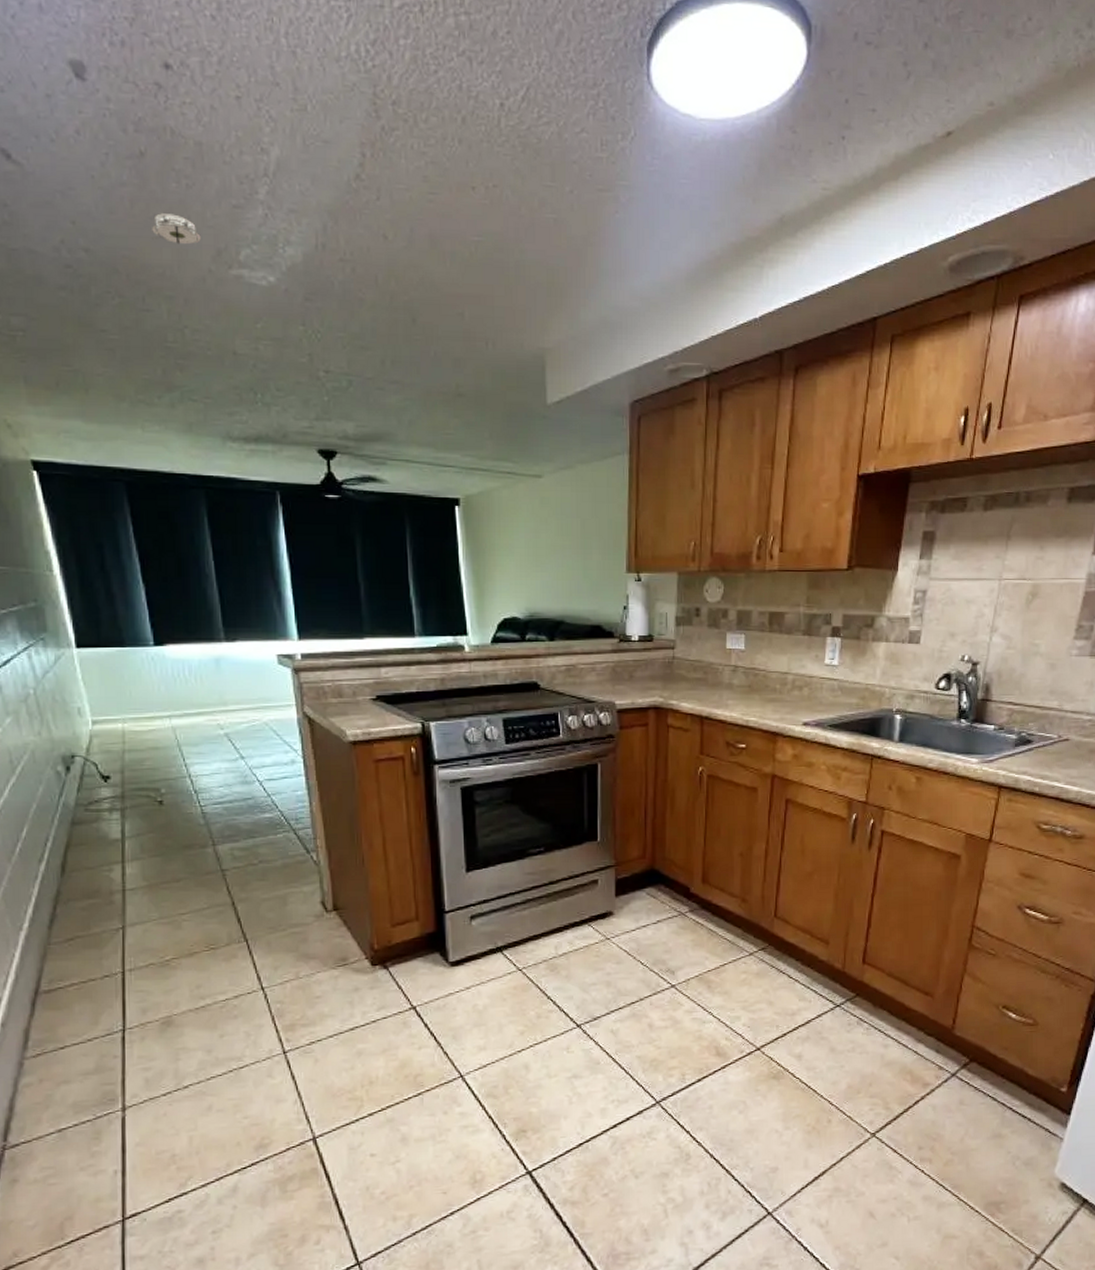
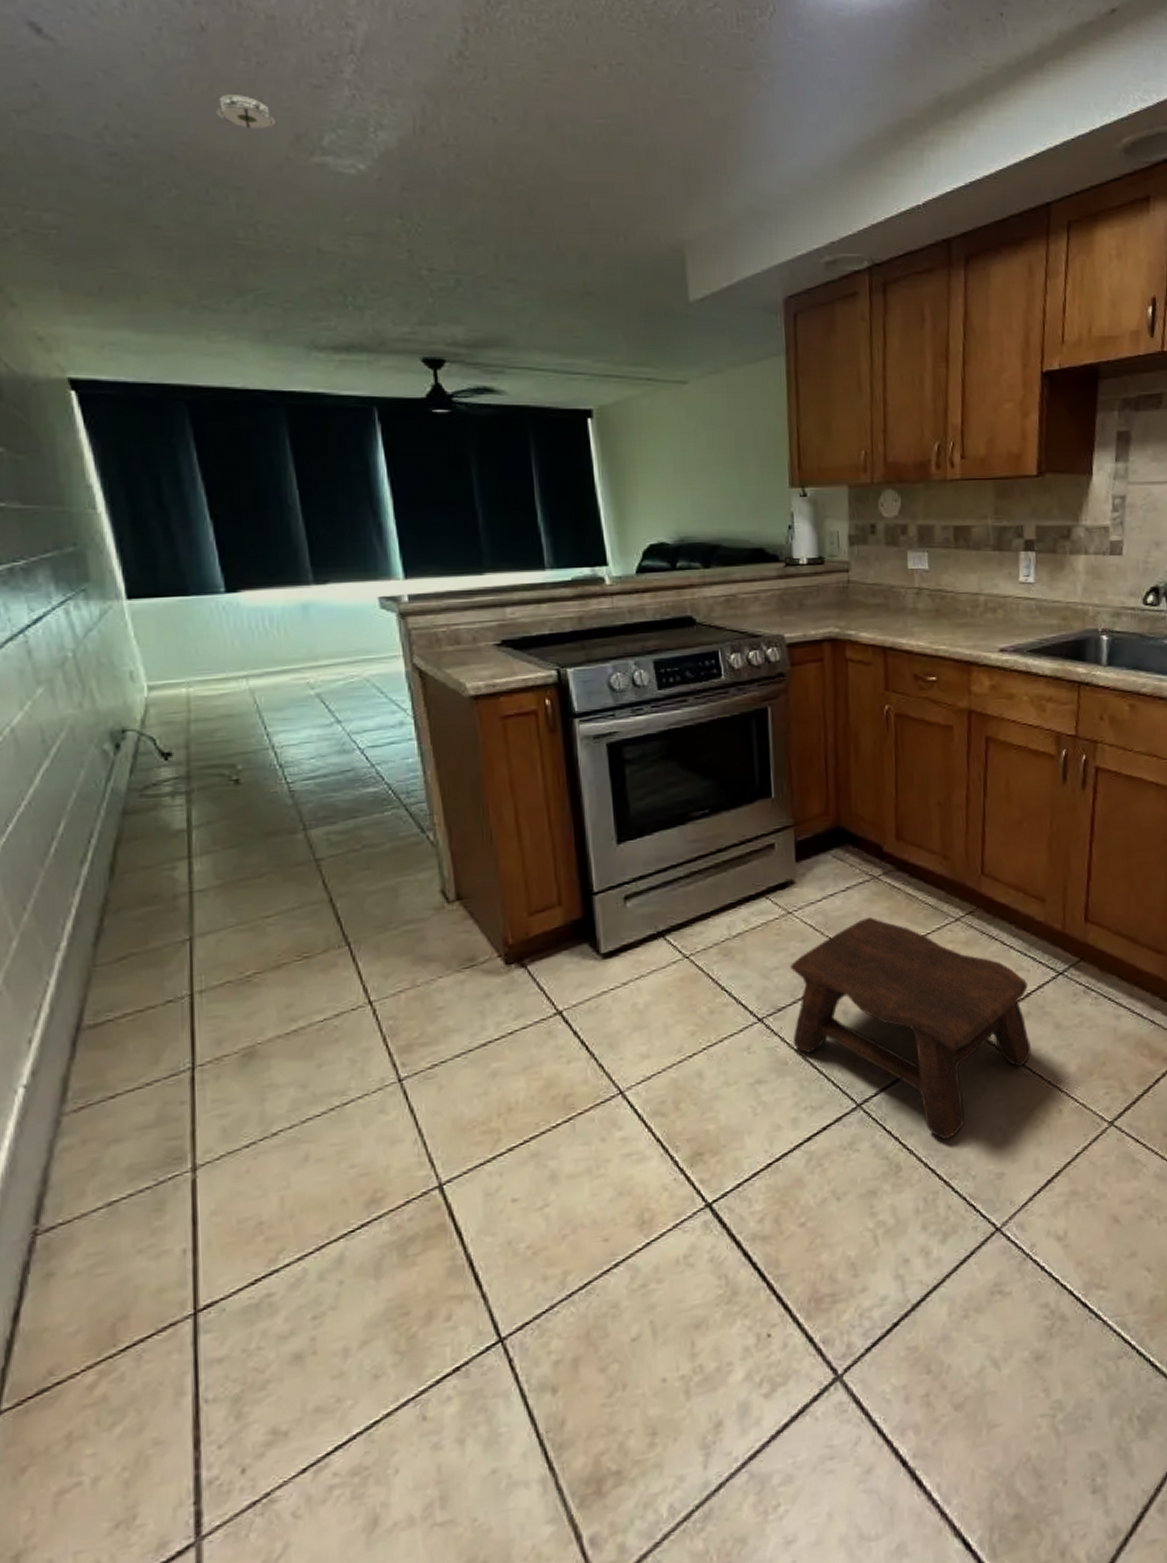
stool: none [606,947,808,1137] -> present [790,917,1031,1141]

